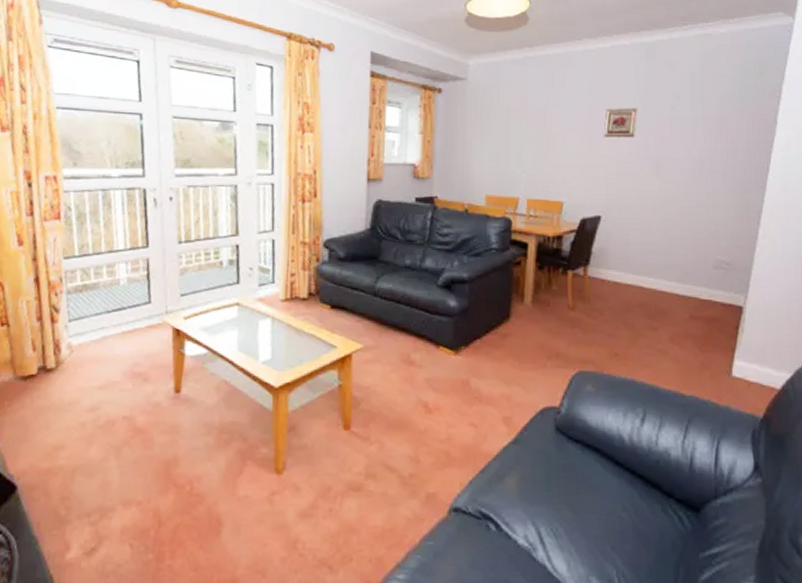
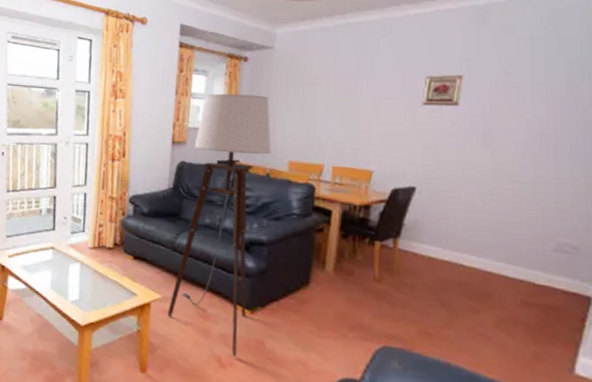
floor lamp: none [370,126,469,400] -> present [167,93,272,357]

